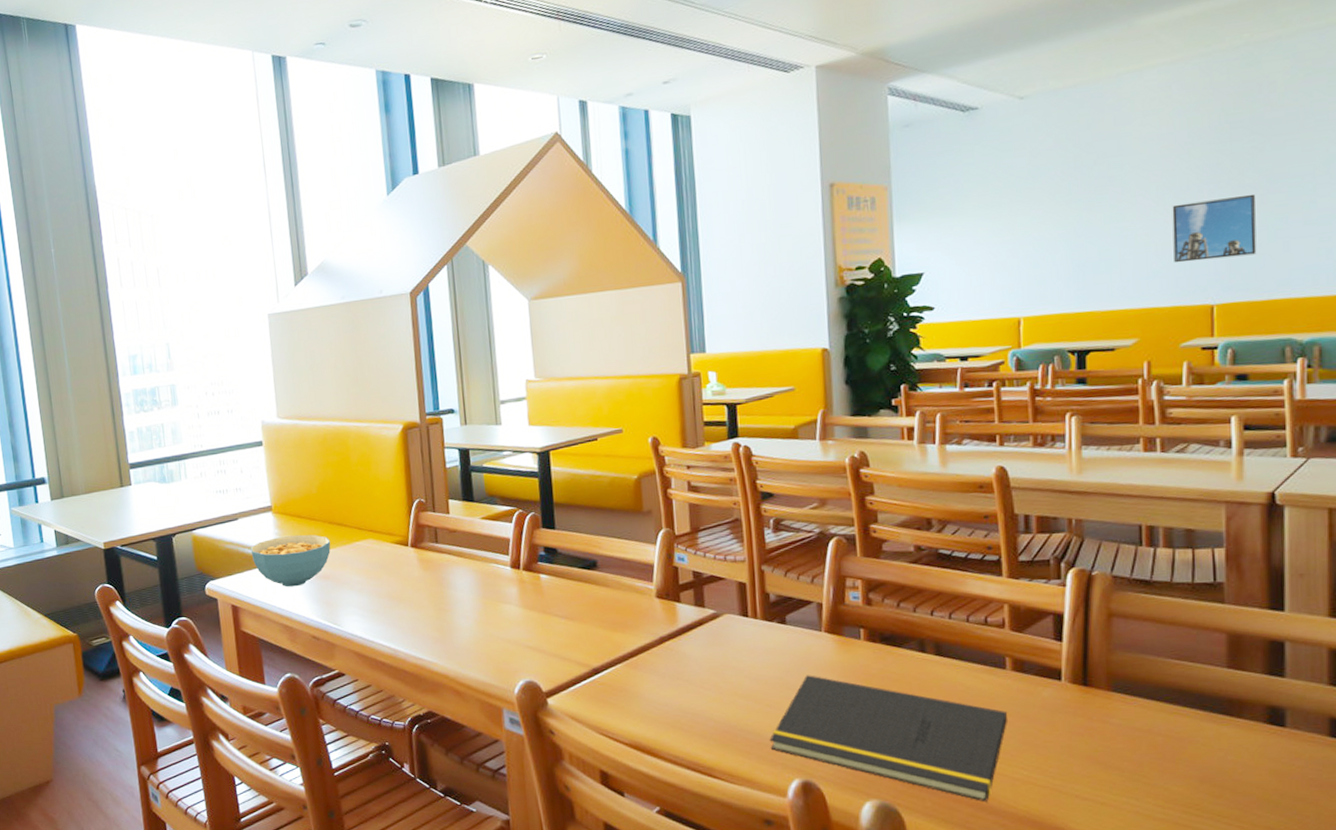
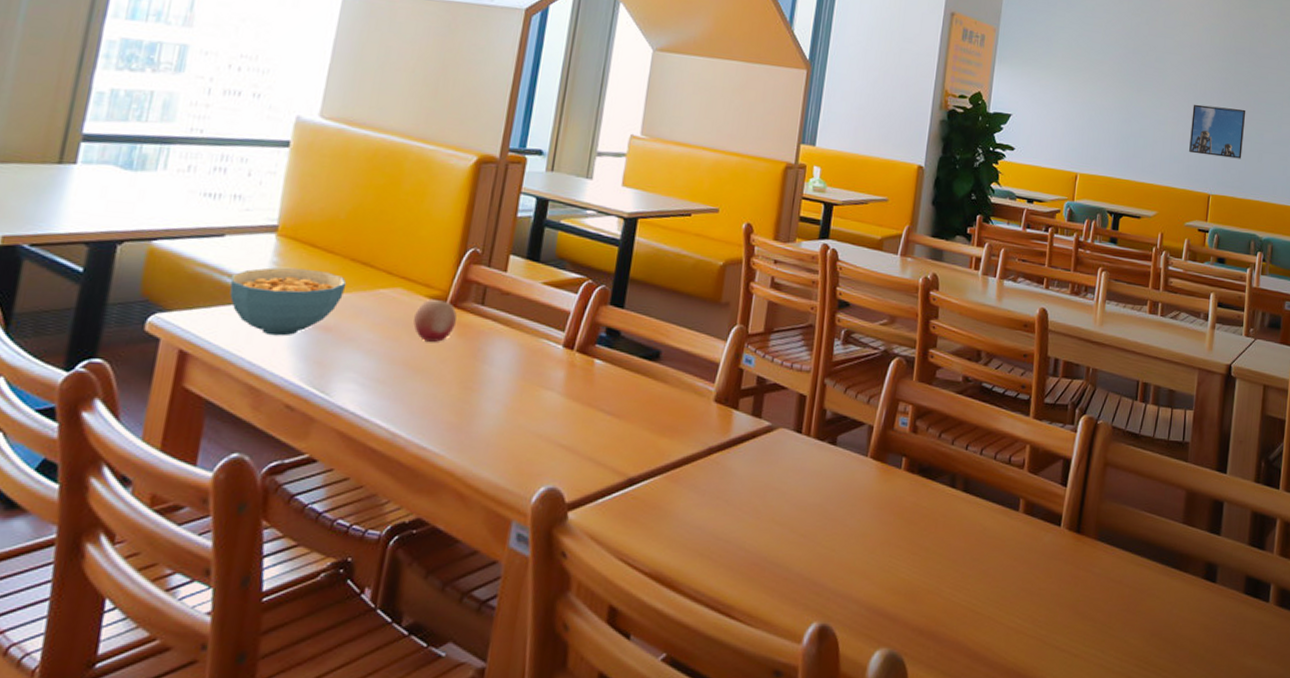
fruit: none [386,544,420,577] -> present [413,299,457,342]
notepad: present [769,675,1009,803] -> none [795,504,1014,653]

